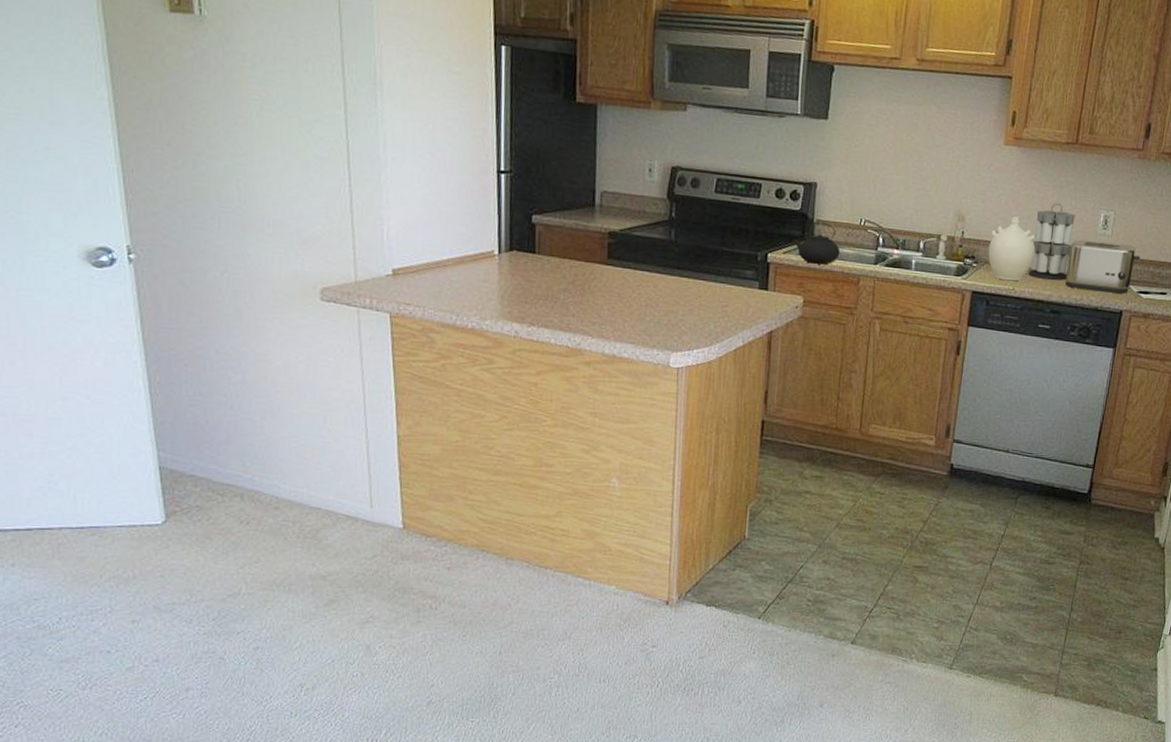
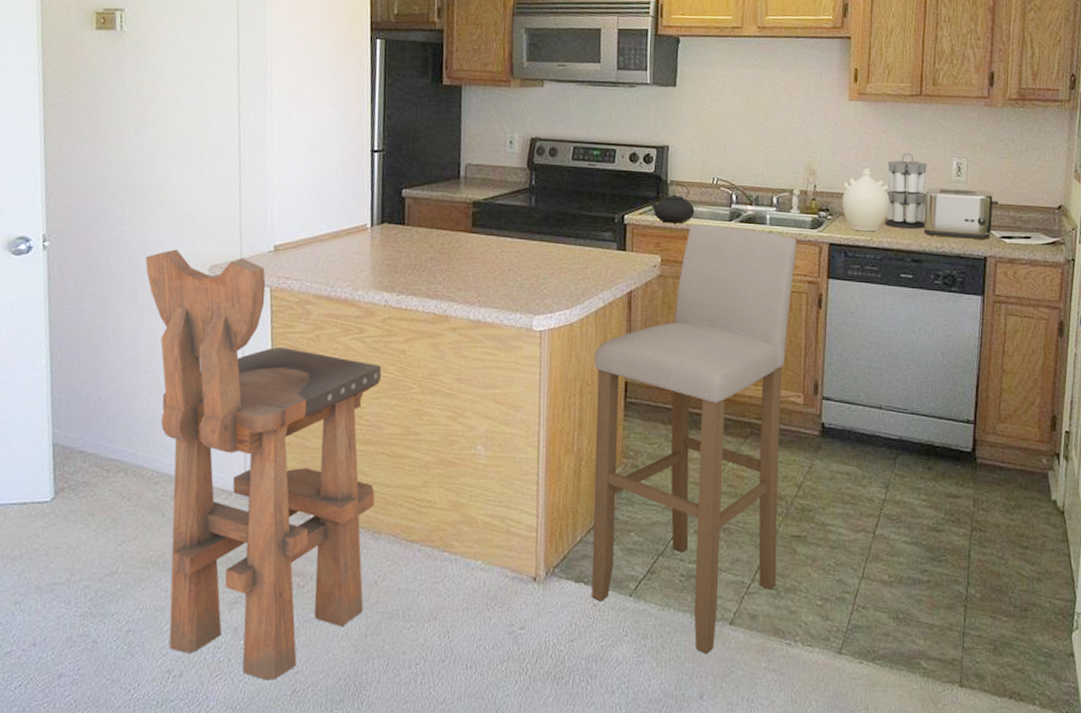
bar stool: none [247,268,513,693] -> present [145,249,382,680]
bar stool: none [722,266,941,669] -> present [592,224,797,654]

